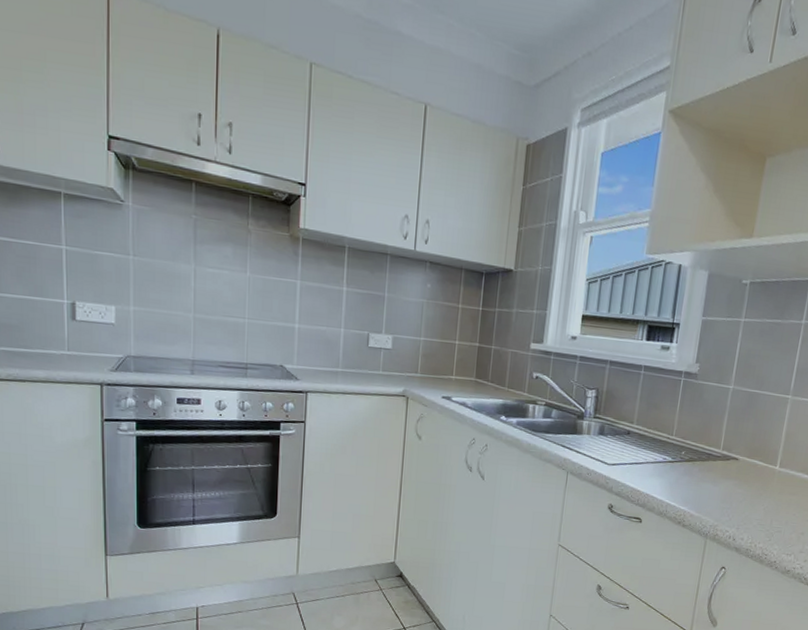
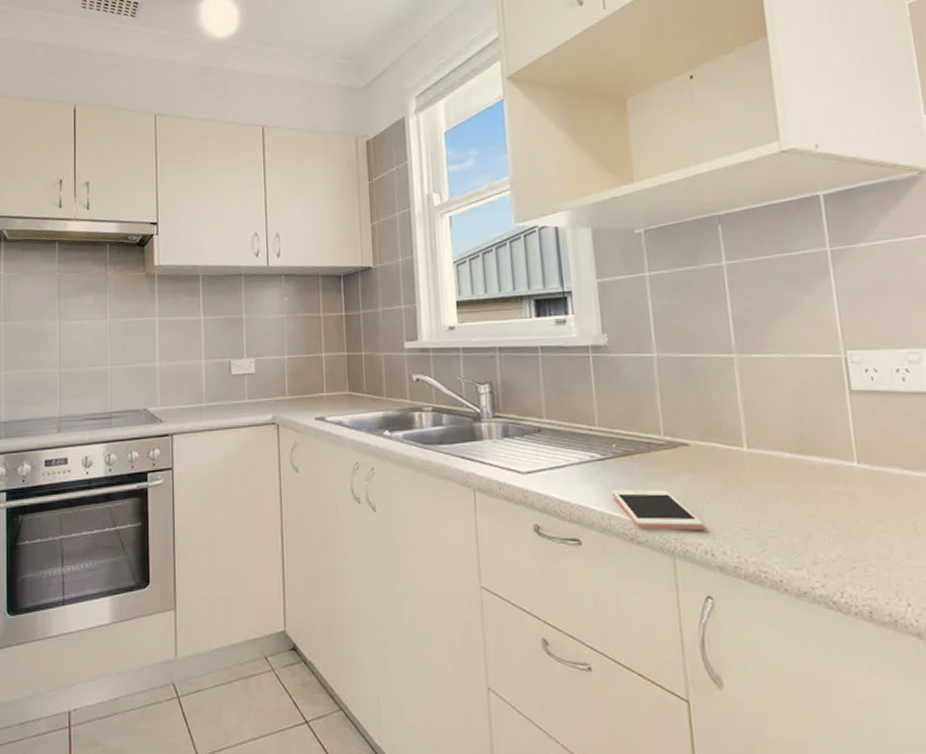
cell phone: none [672,486,733,521] -> present [611,489,704,531]

